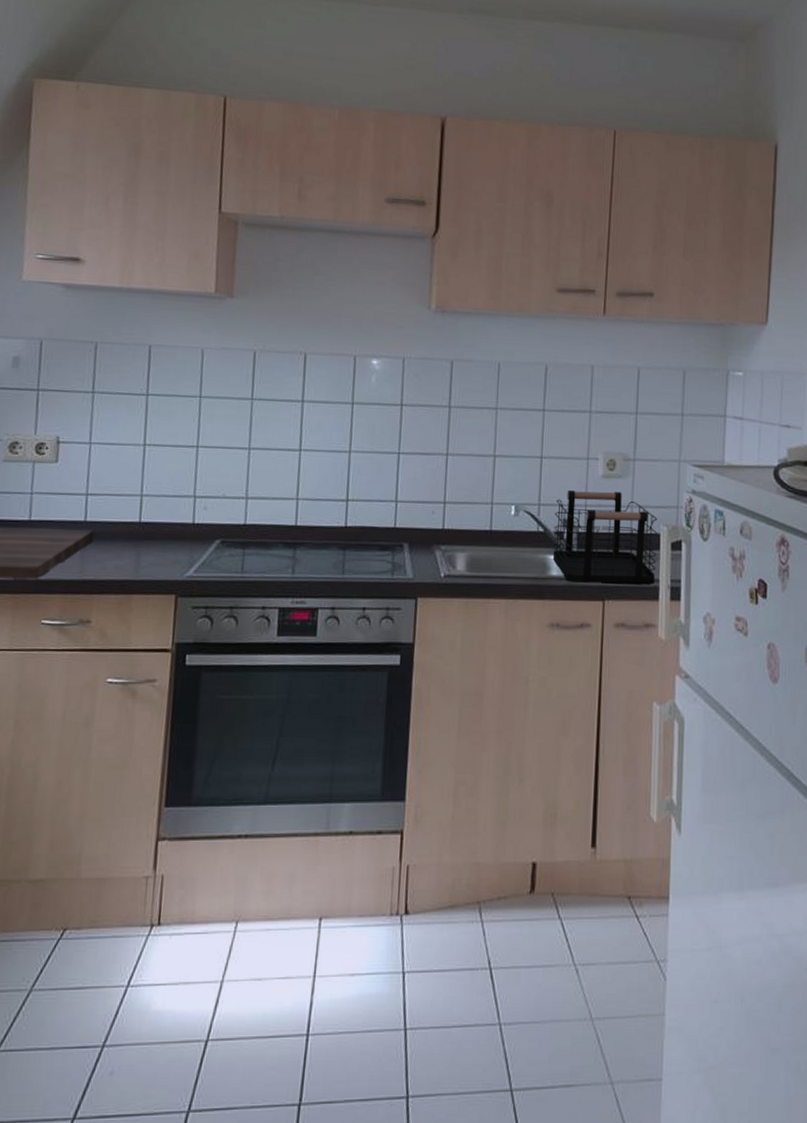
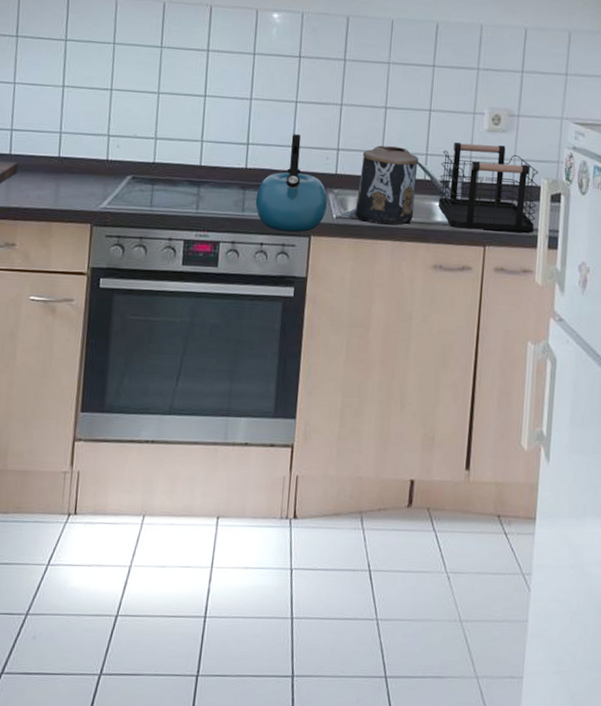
kettle: none [356,488,435,595] -> present [255,134,328,233]
canister: none [449,496,531,583] -> present [341,145,419,226]

